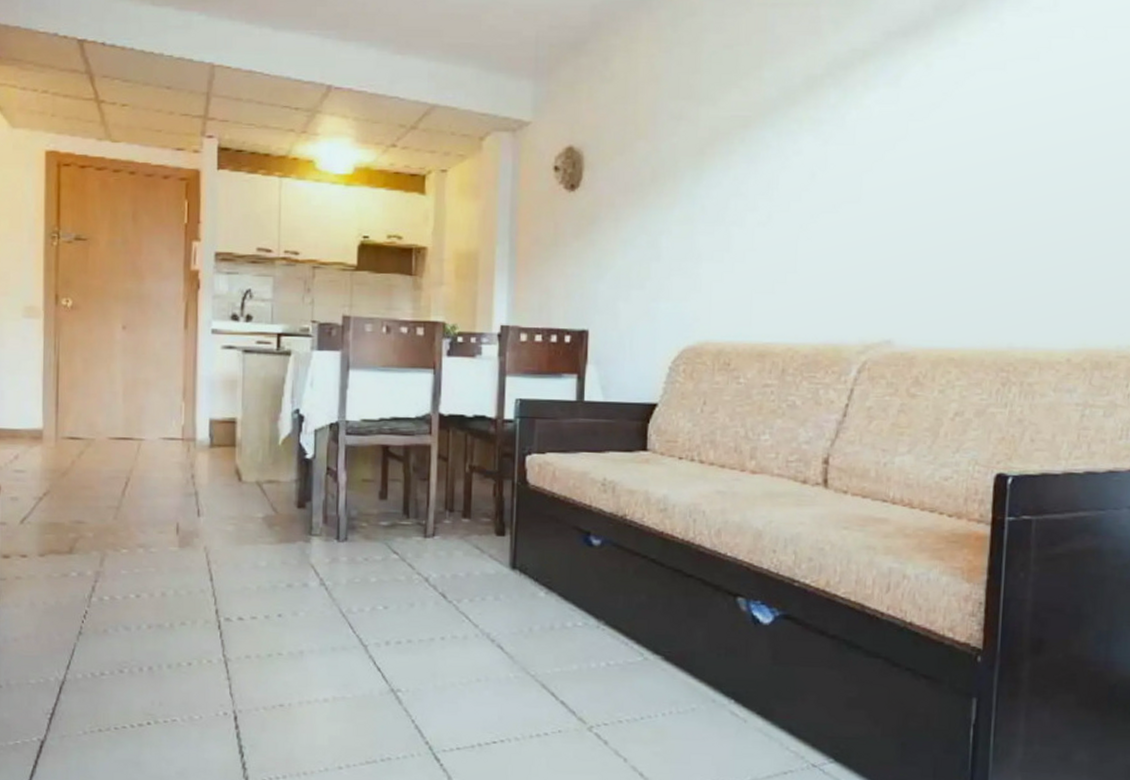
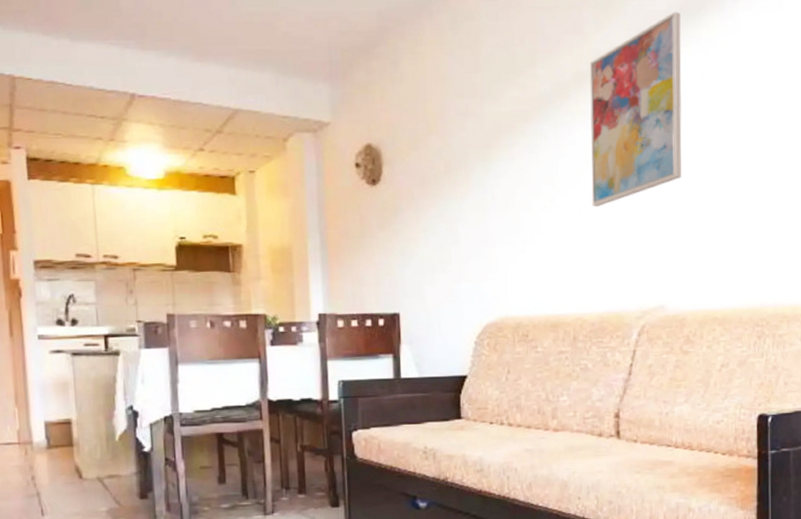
wall art: none [815,10,935,225] -> present [589,11,682,207]

